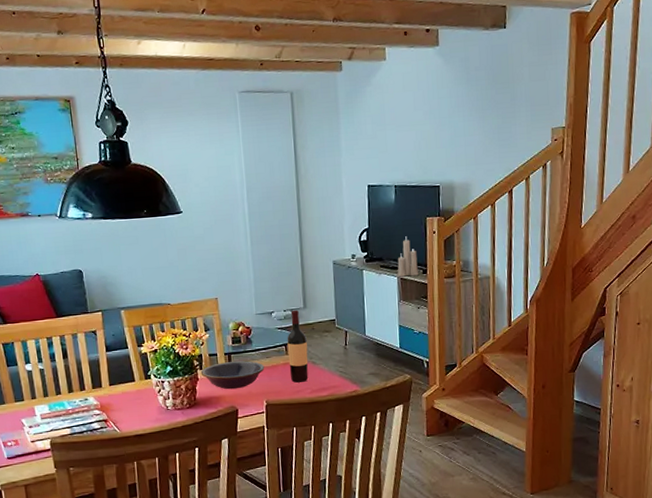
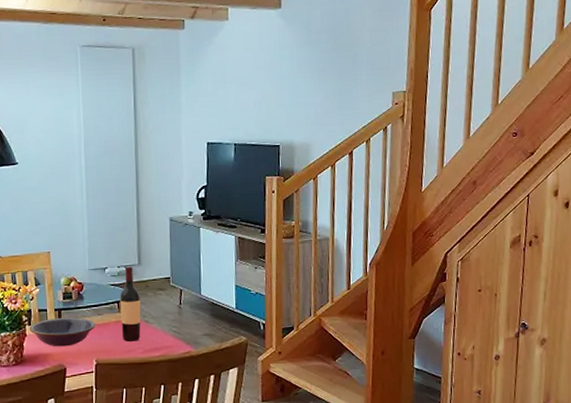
candle: present [397,236,418,277] -> none [235,195,256,236]

